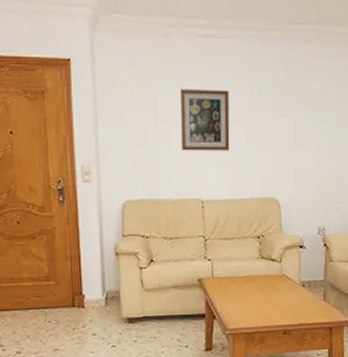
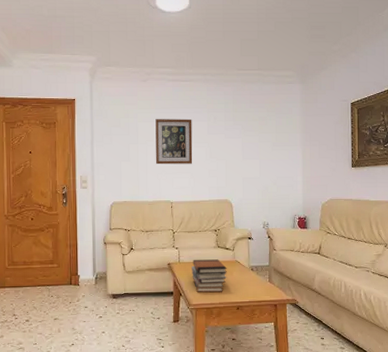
book stack: none [228,273,272,314] -> present [192,259,227,293]

